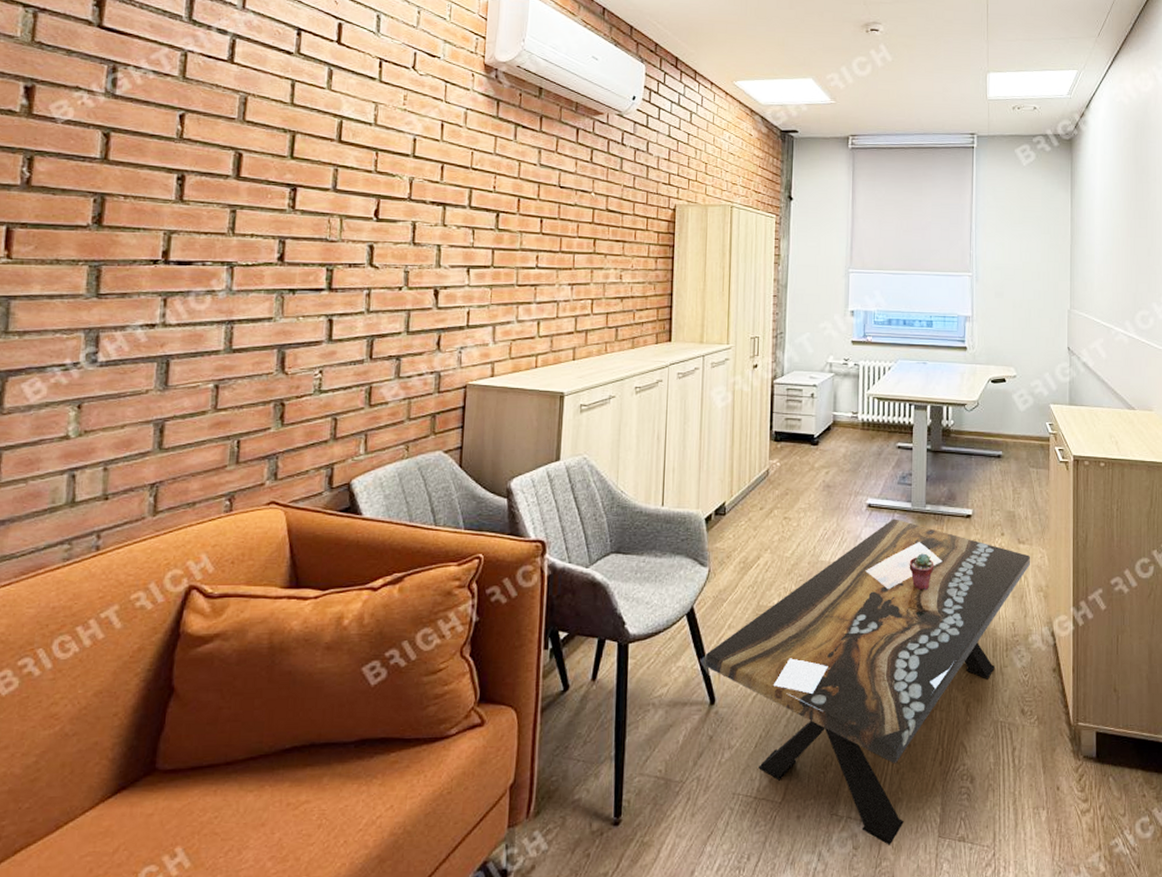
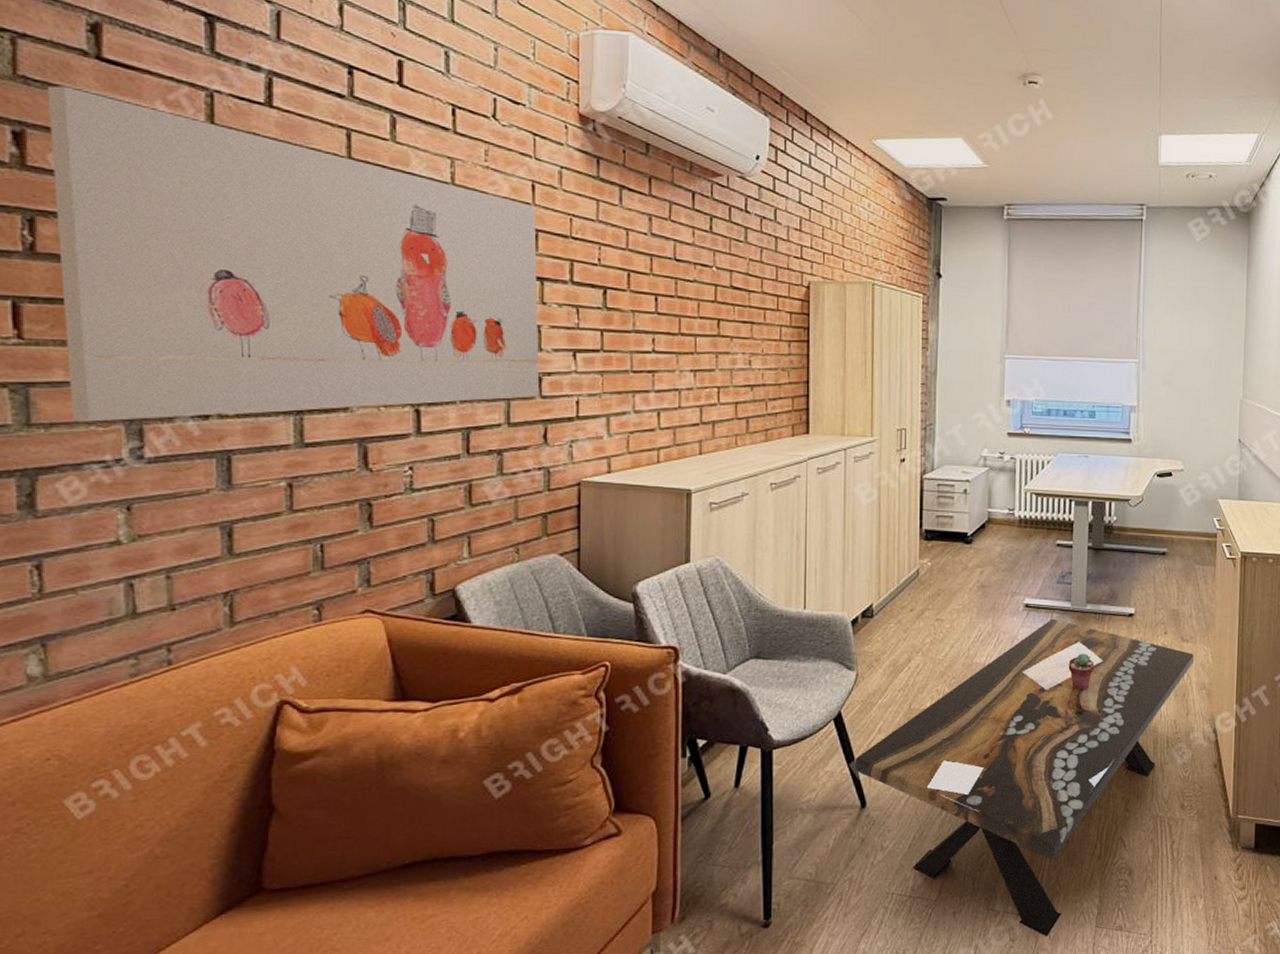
wall art: none [42,49,443,330] -> present [47,85,540,422]

